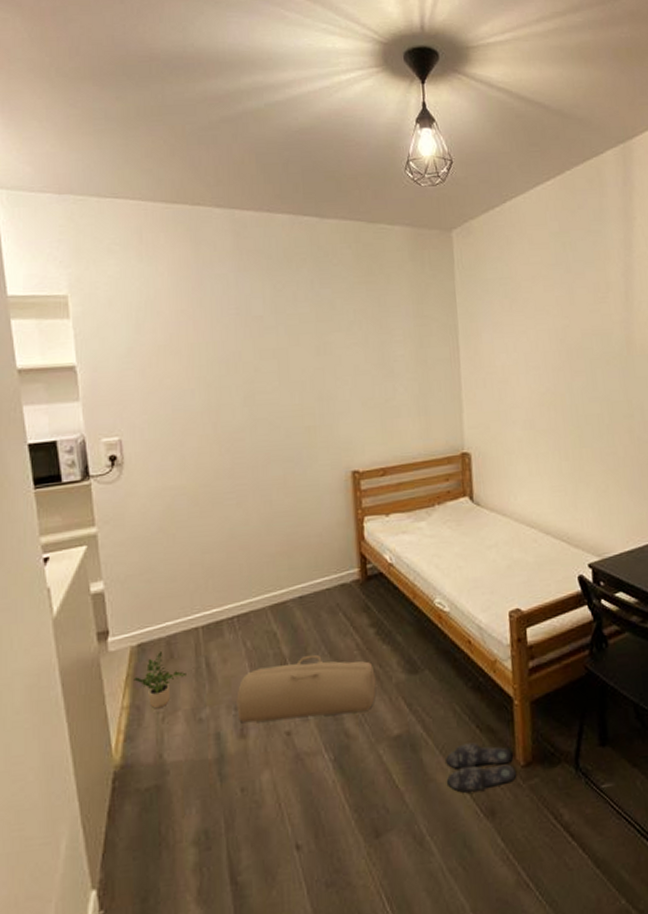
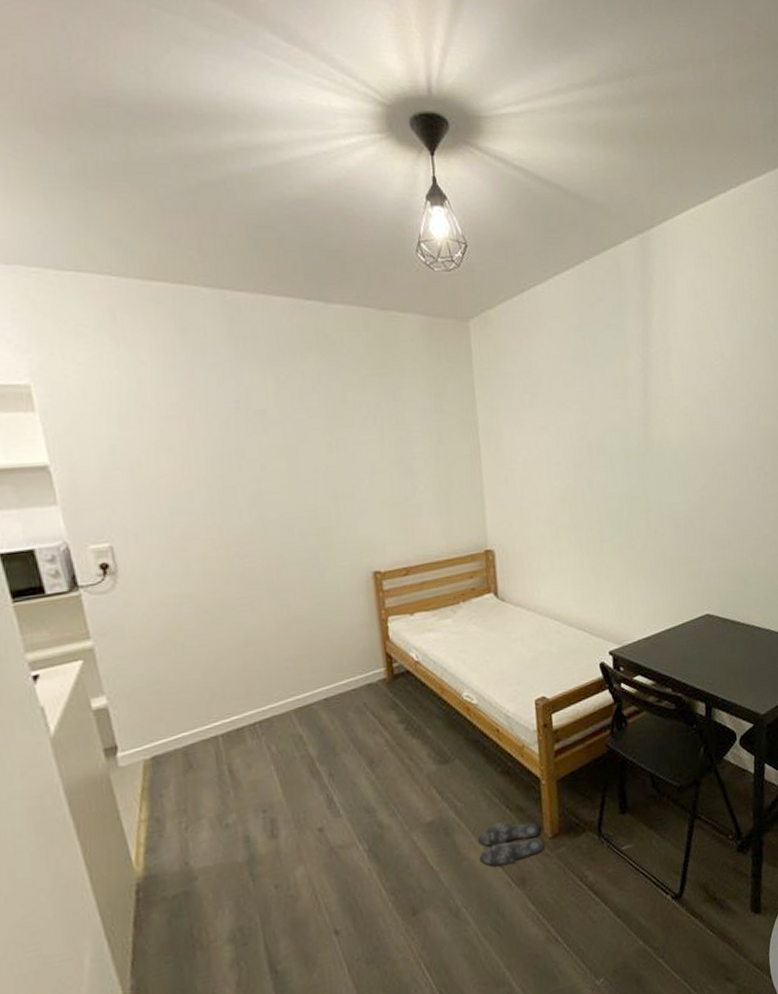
potted plant: present [133,652,186,709] -> none [150,763,208,819]
duffel bag: present [236,654,376,723] -> none [264,753,408,824]

